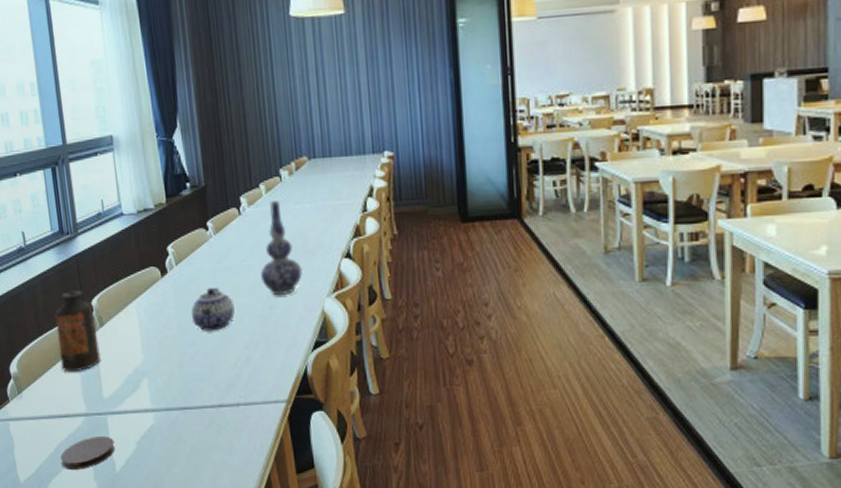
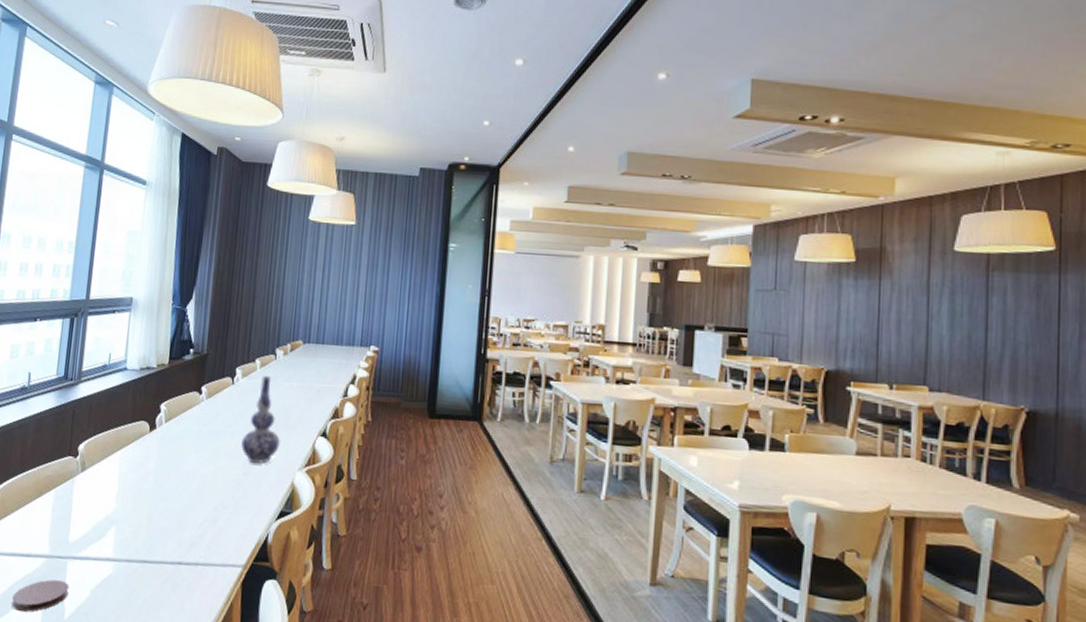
bottle: present [54,290,102,373] -> none [35,433,79,513]
teapot: present [191,288,235,331] -> none [169,448,212,489]

